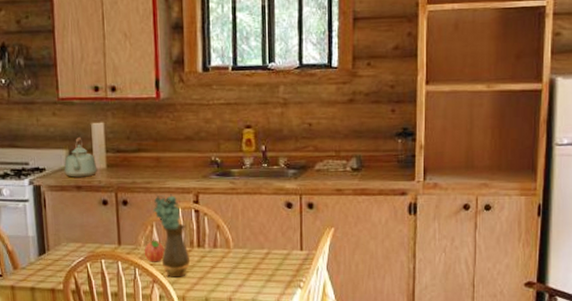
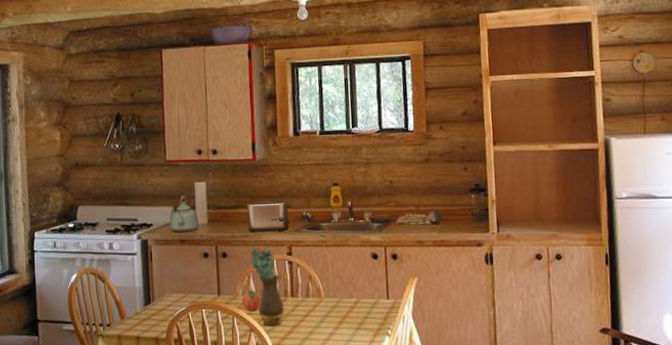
toaster: none [149,142,199,178] -> present [246,199,292,232]

